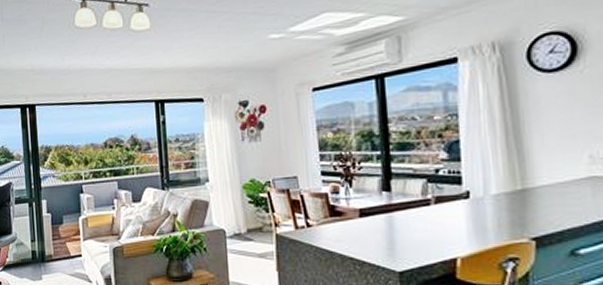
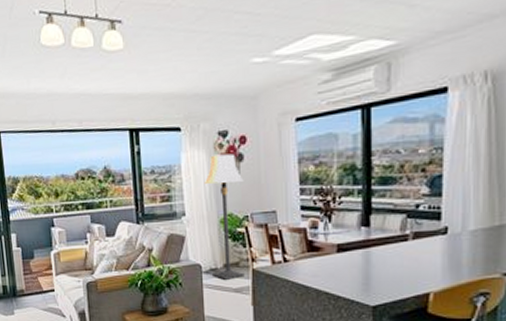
lamp: none [226,122,268,245] -> present [203,154,245,280]

